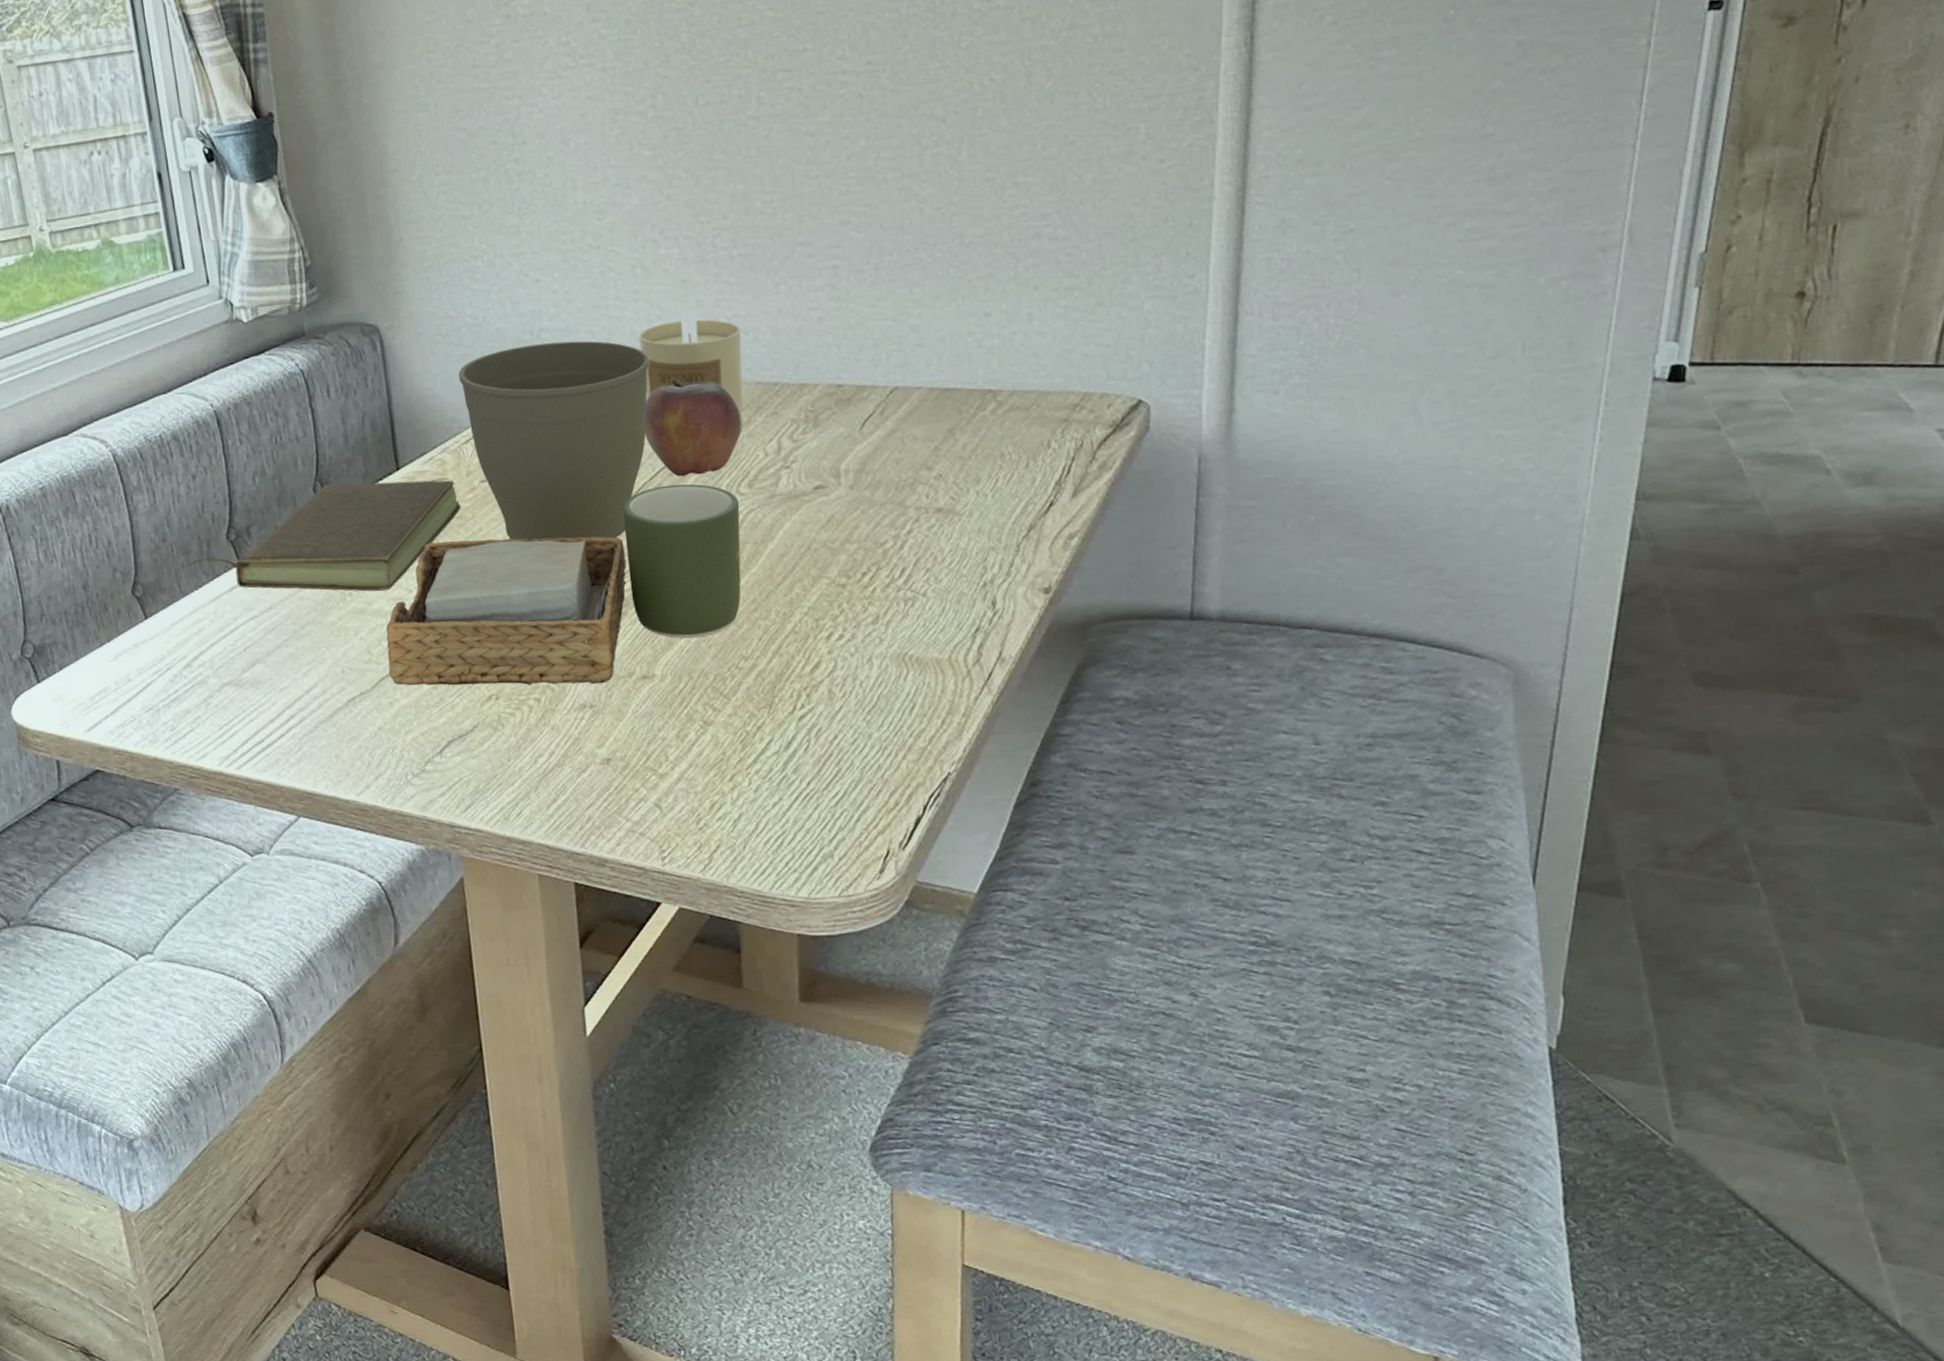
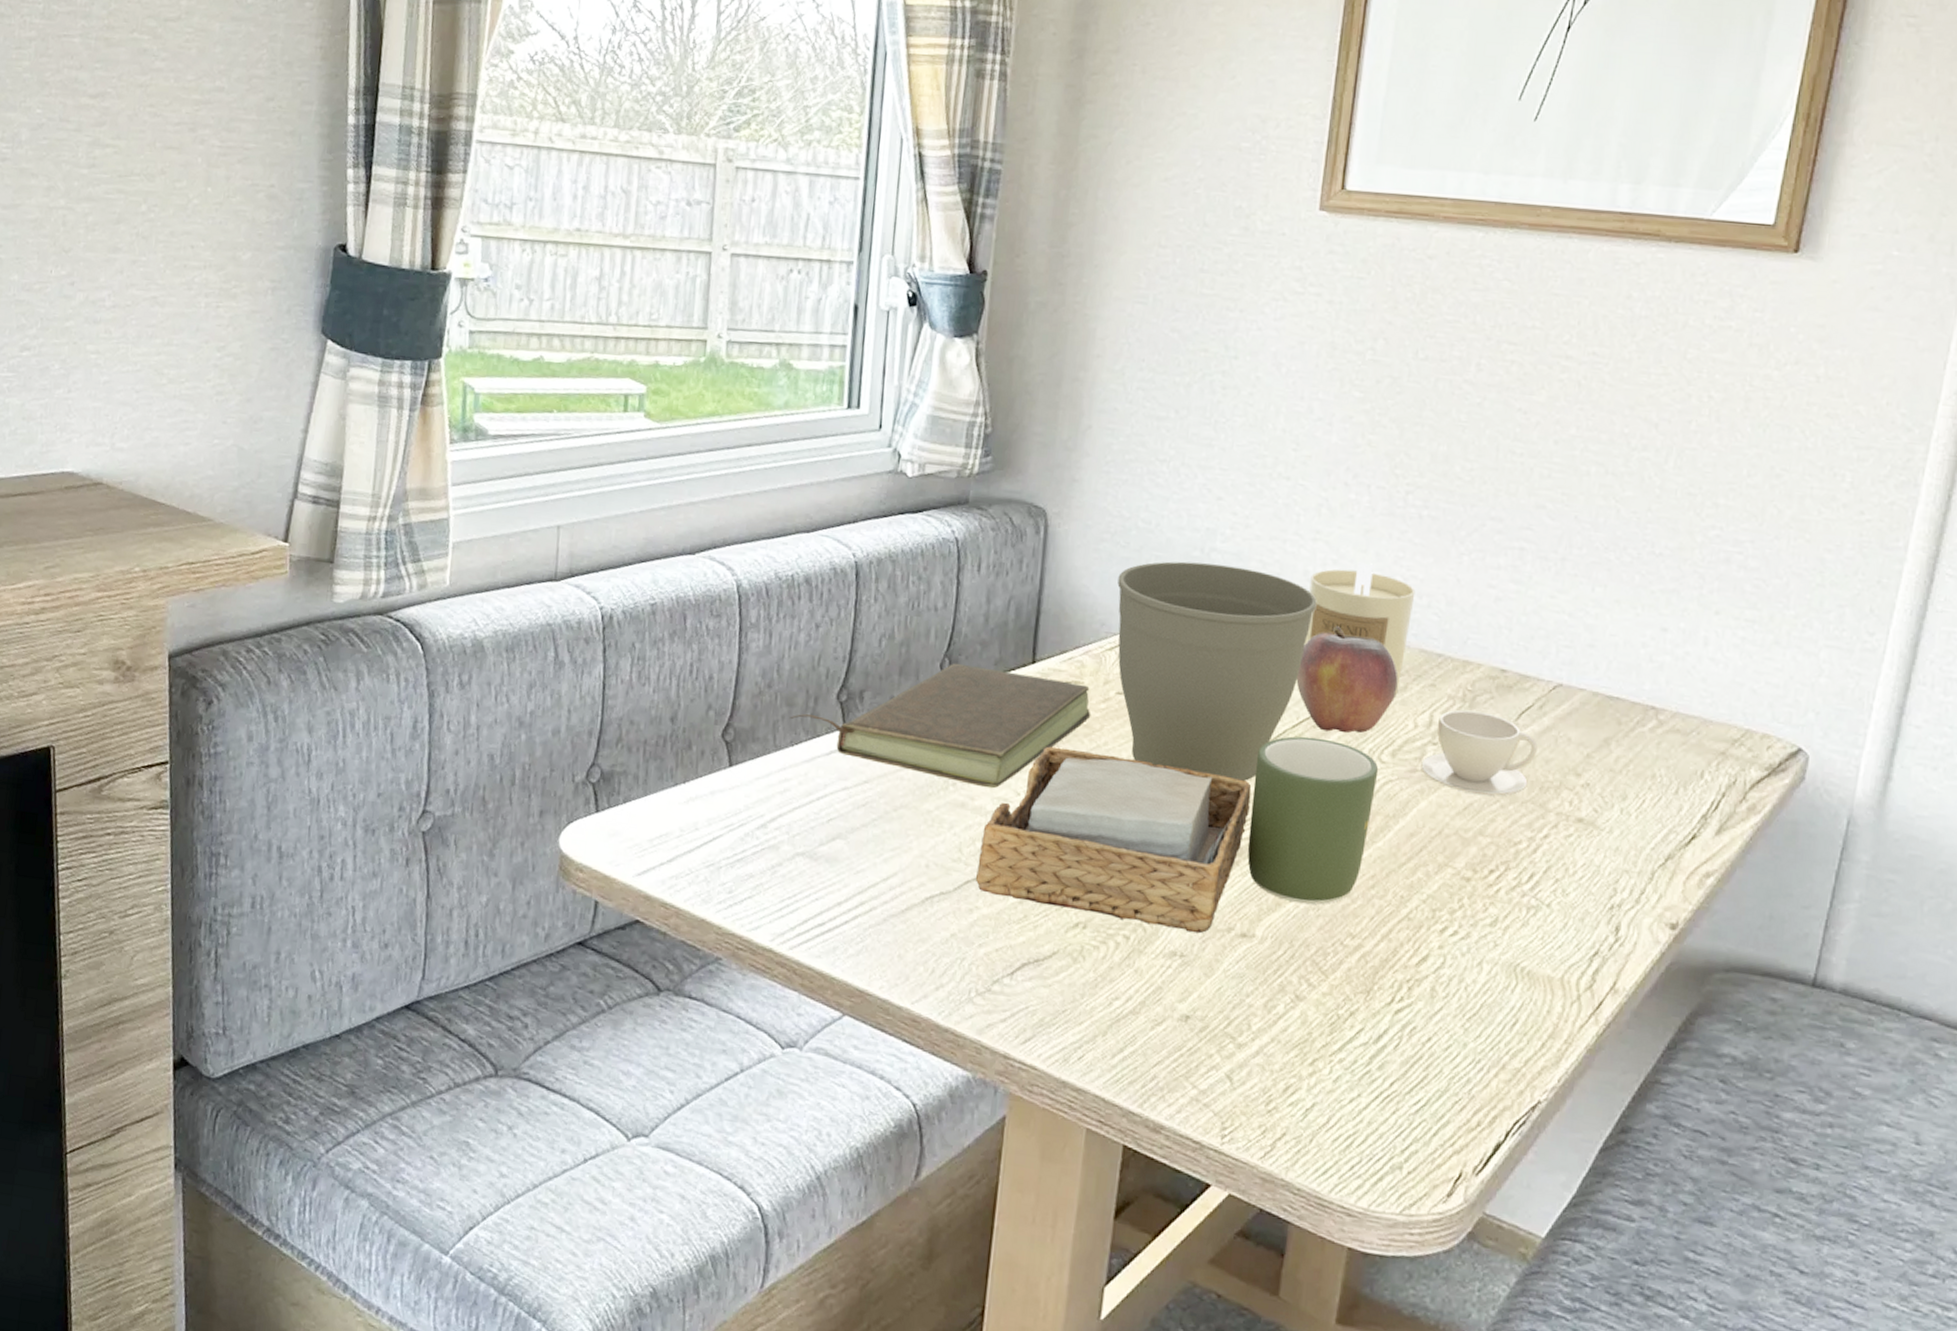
teacup: none [778,428,886,507] -> present [1421,709,1538,797]

